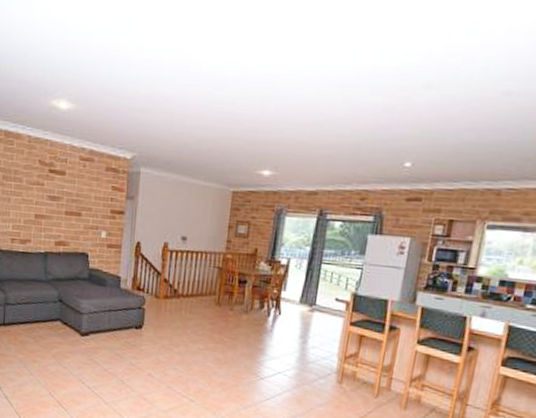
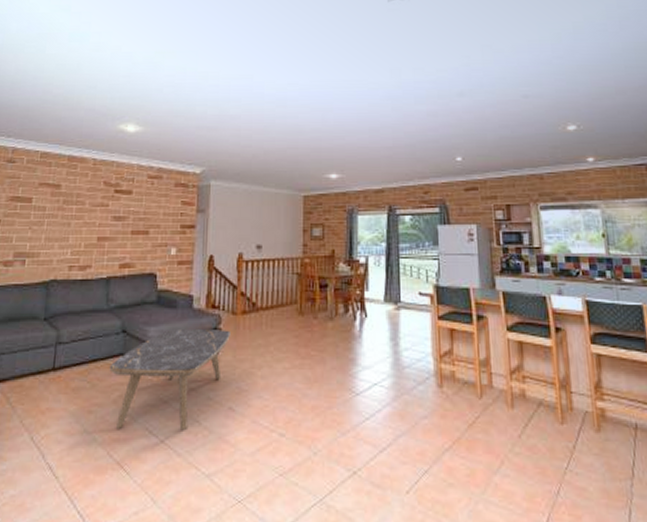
coffee table: none [49,304,153,385] -> present [109,330,230,430]

